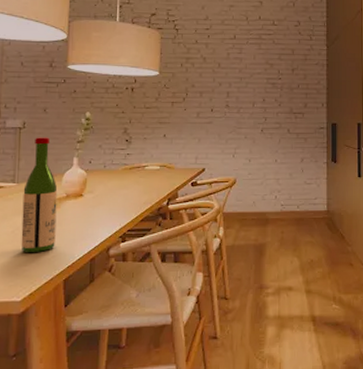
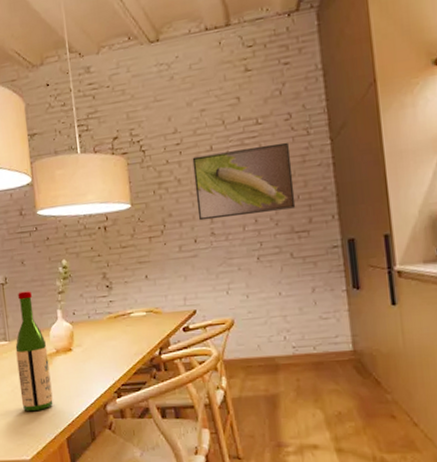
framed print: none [217,41,296,95] -> present [192,142,296,221]

